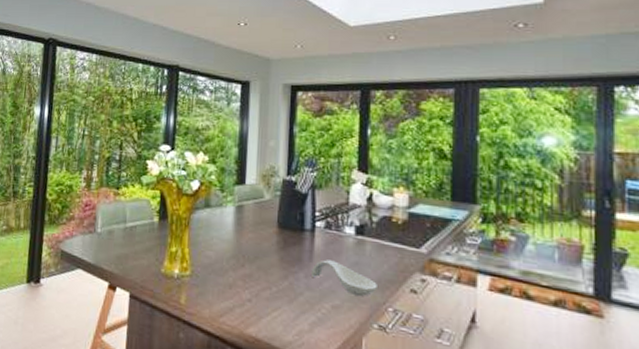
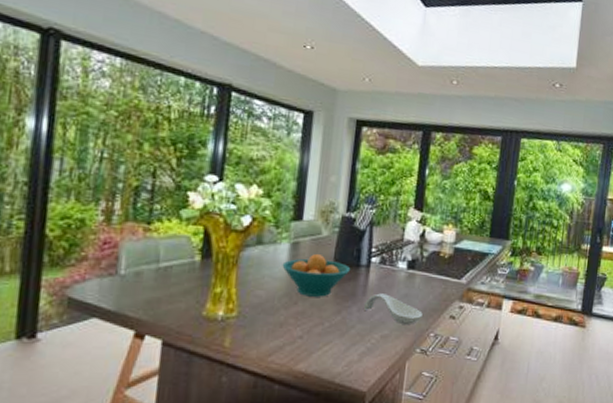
fruit bowl: none [228,216,295,261] -> present [282,253,351,297]

